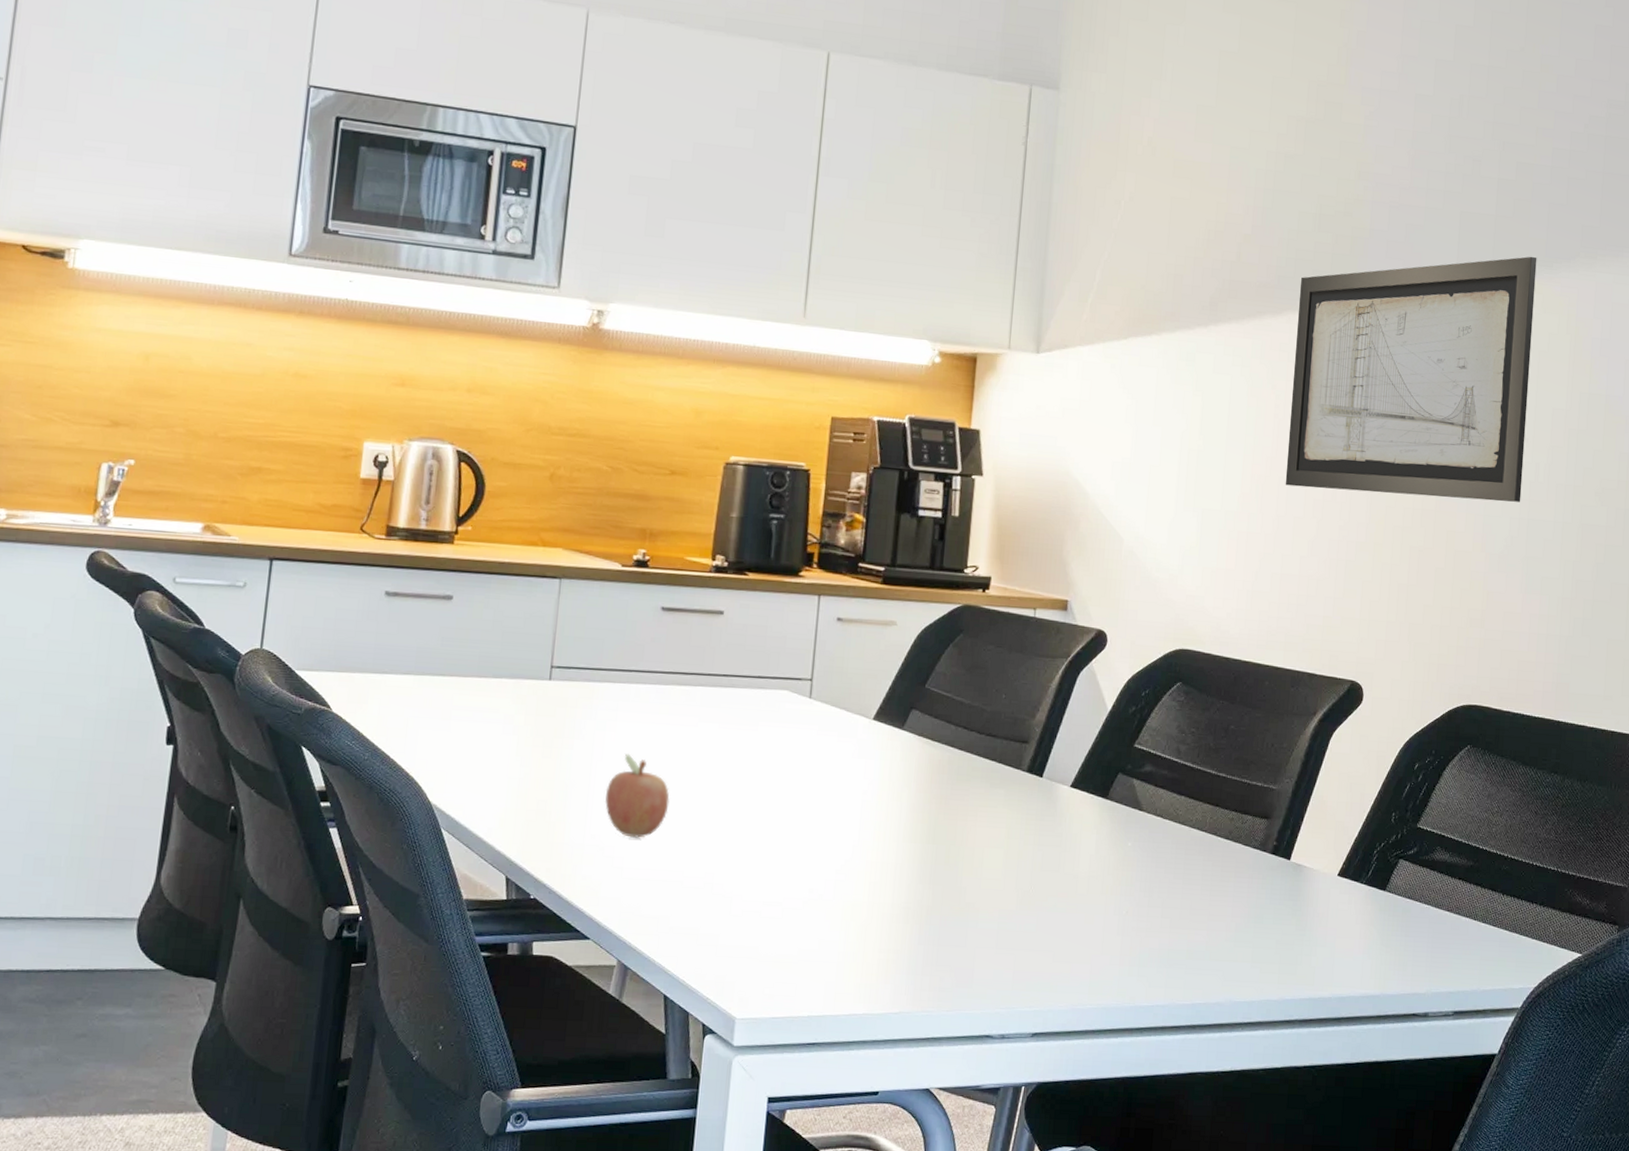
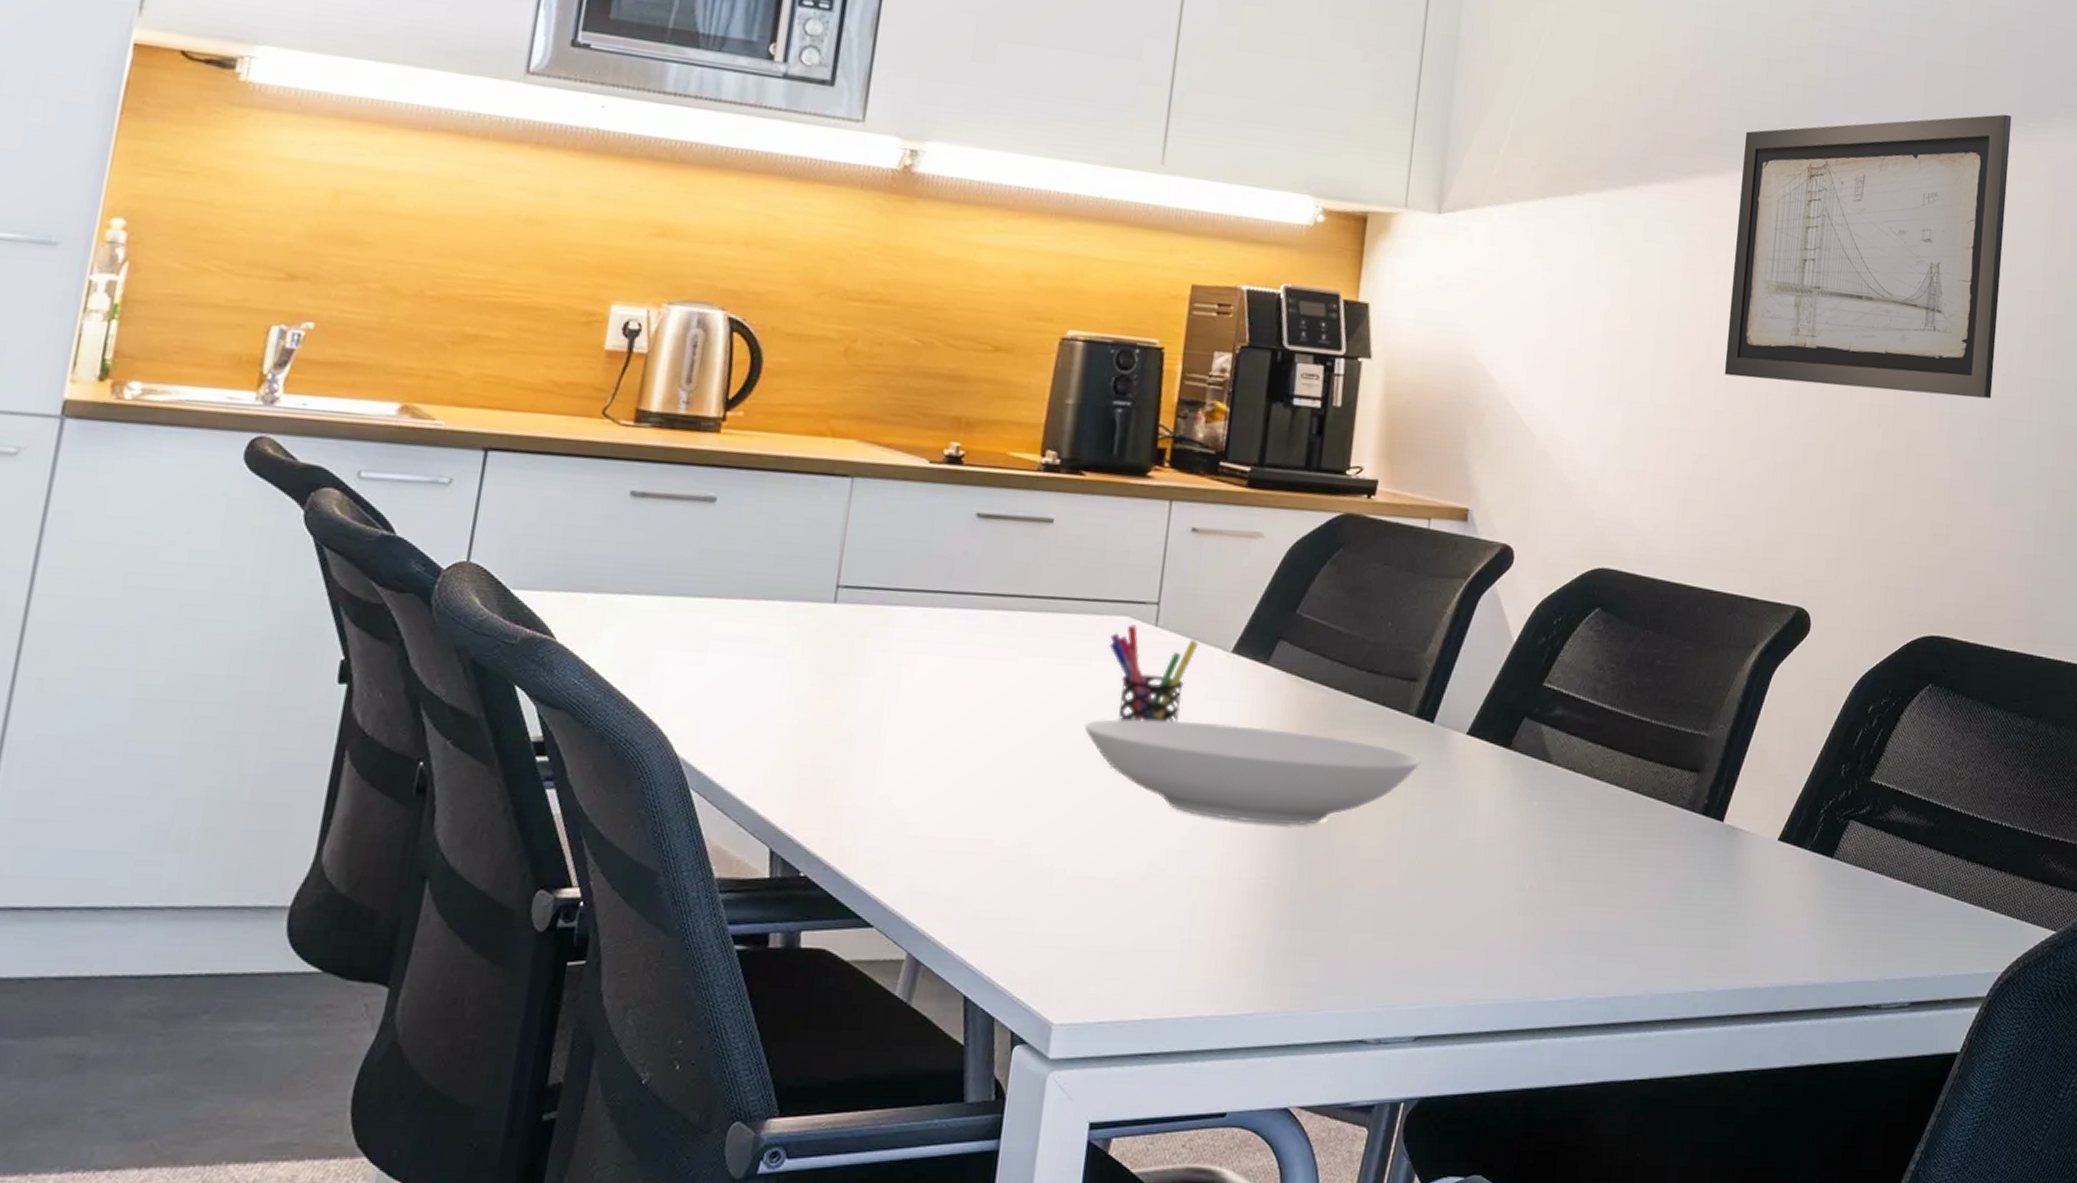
fruit: present [604,753,670,838] -> none [897,694,979,800]
bowl: none [753,773,1033,860] -> present [1084,719,1421,825]
pen holder: none [772,697,846,777] -> present [1109,624,1199,723]

